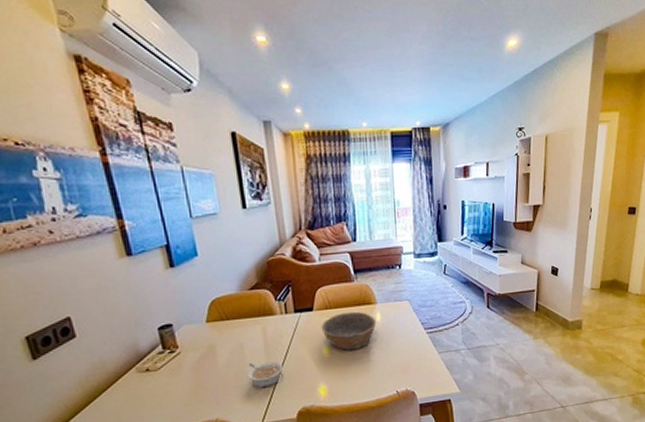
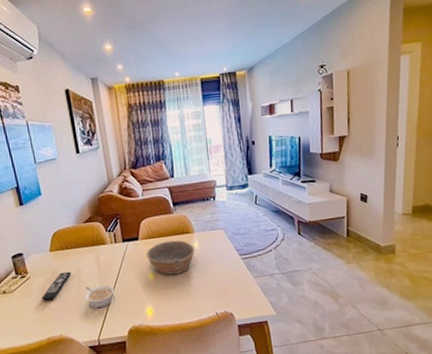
remote control: none [194,345,232,381] -> present [41,271,72,302]

